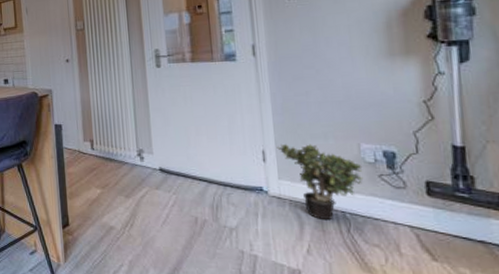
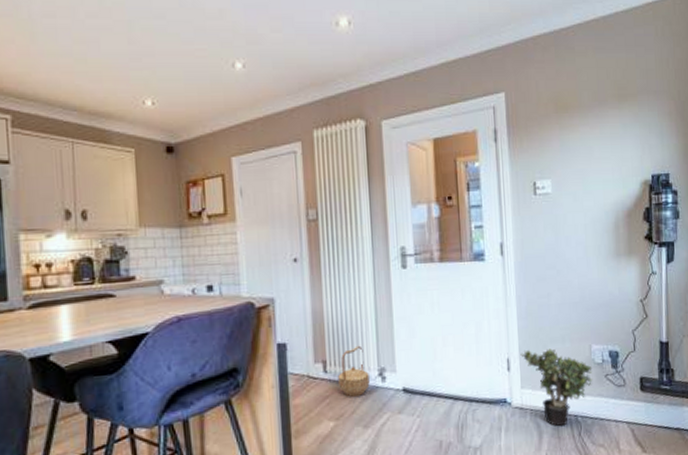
basket: none [103,130,130,171] -> present [338,345,370,397]

